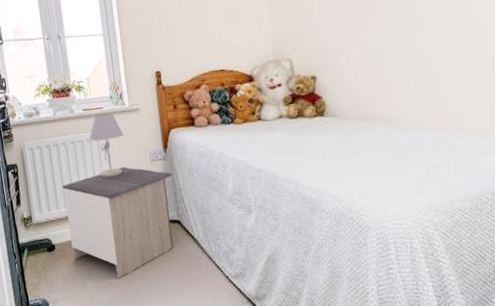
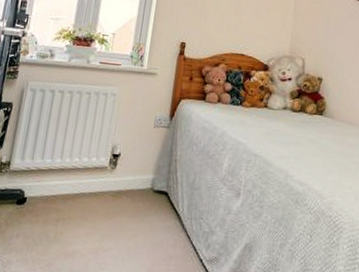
nightstand: present [62,167,174,278] -> none [44,127,172,246]
table lamp: present [89,113,124,178] -> none [98,70,135,136]

